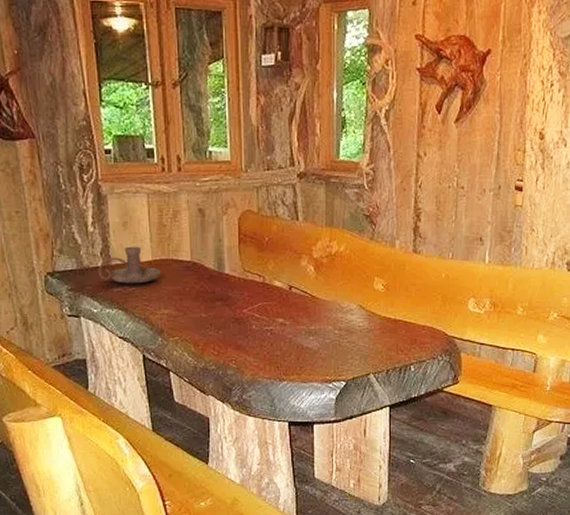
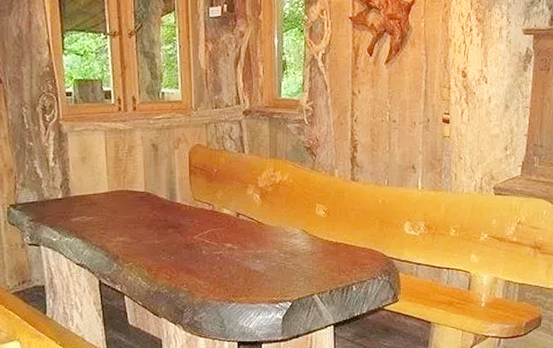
candle holder: present [98,246,161,284] -> none [58,179,117,214]

